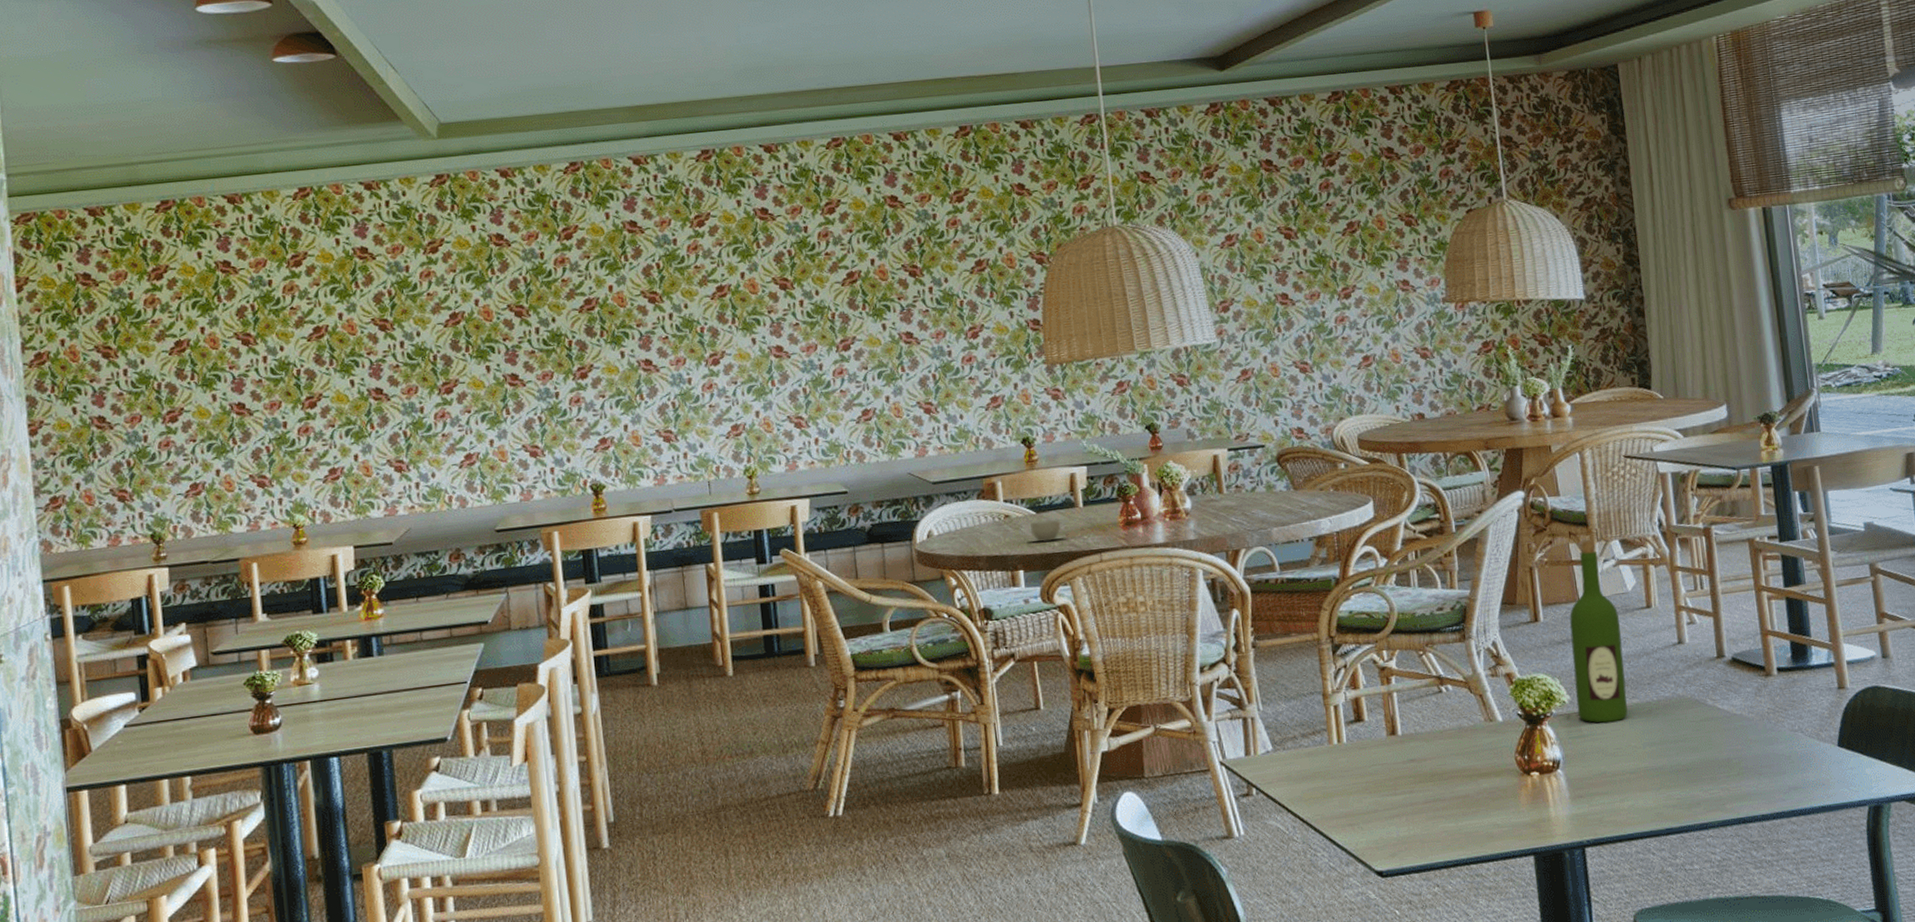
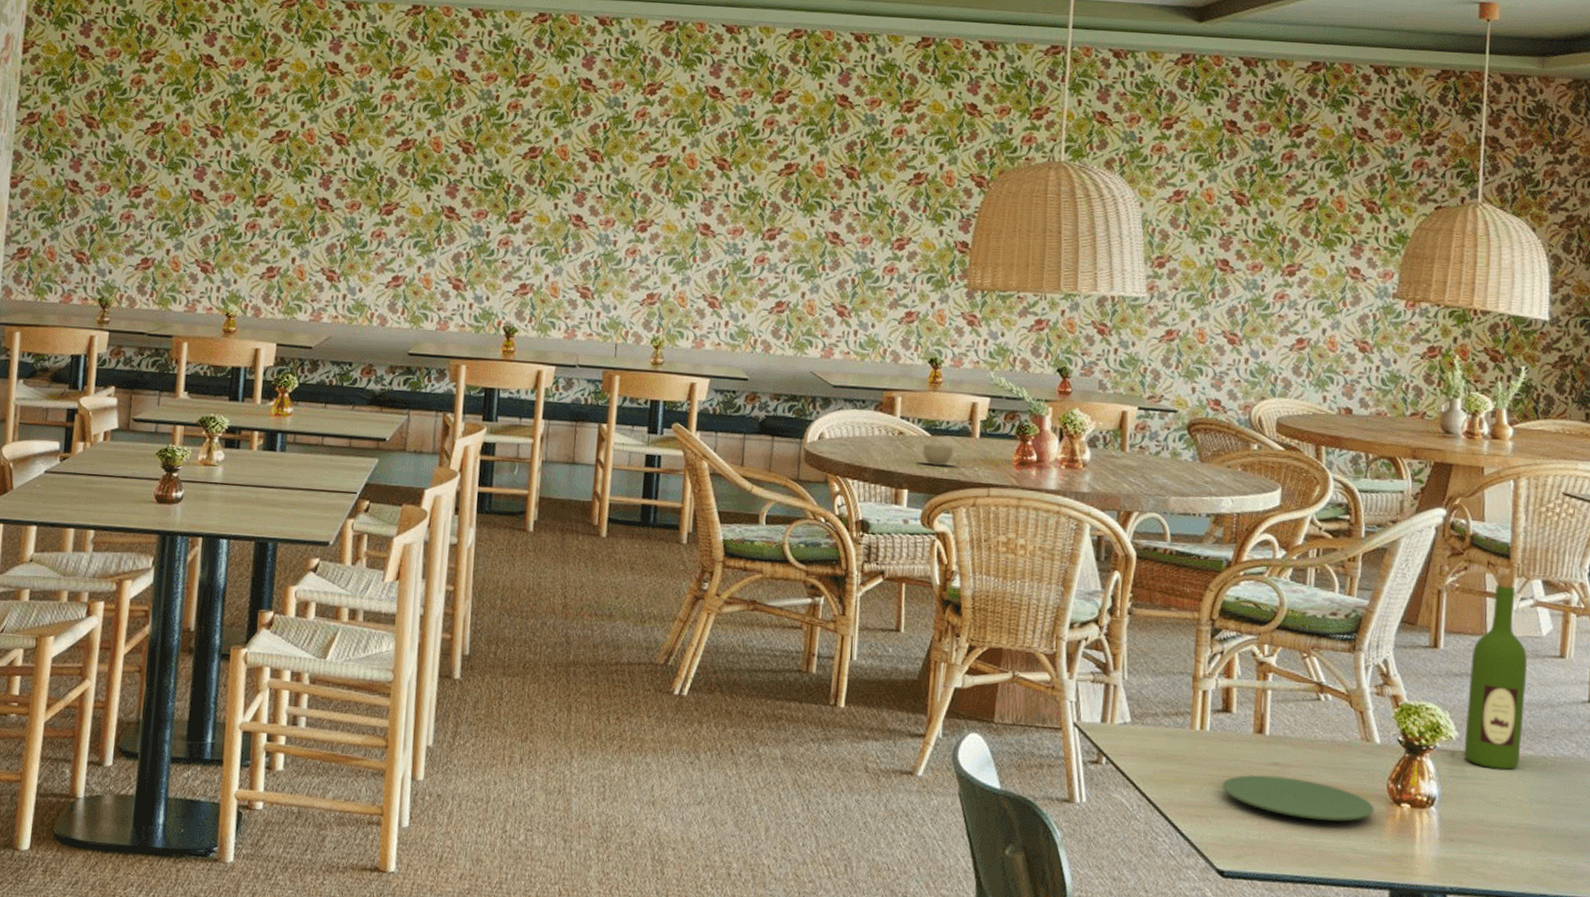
plate: none [1366,769,1508,807] -> present [1222,774,1375,822]

